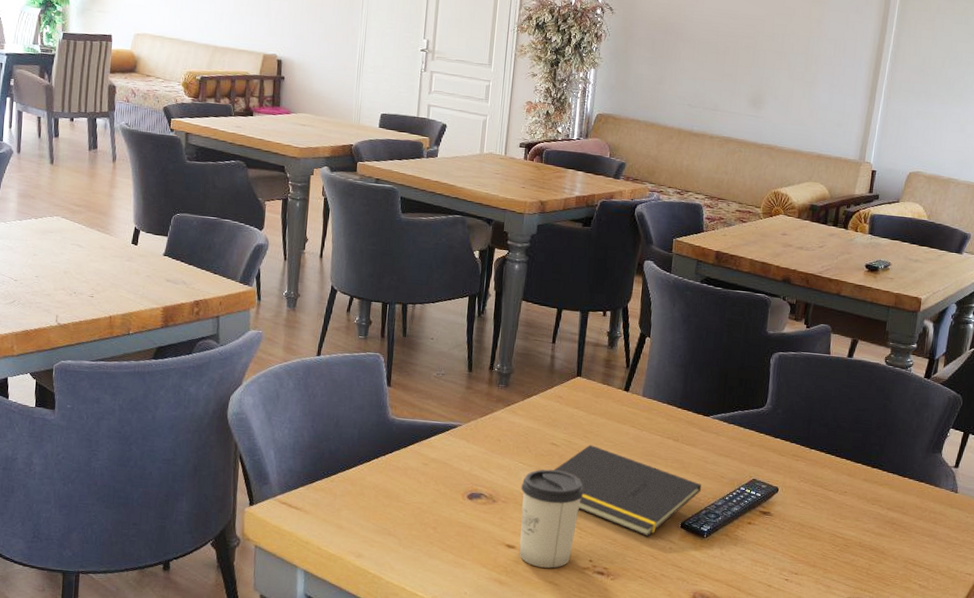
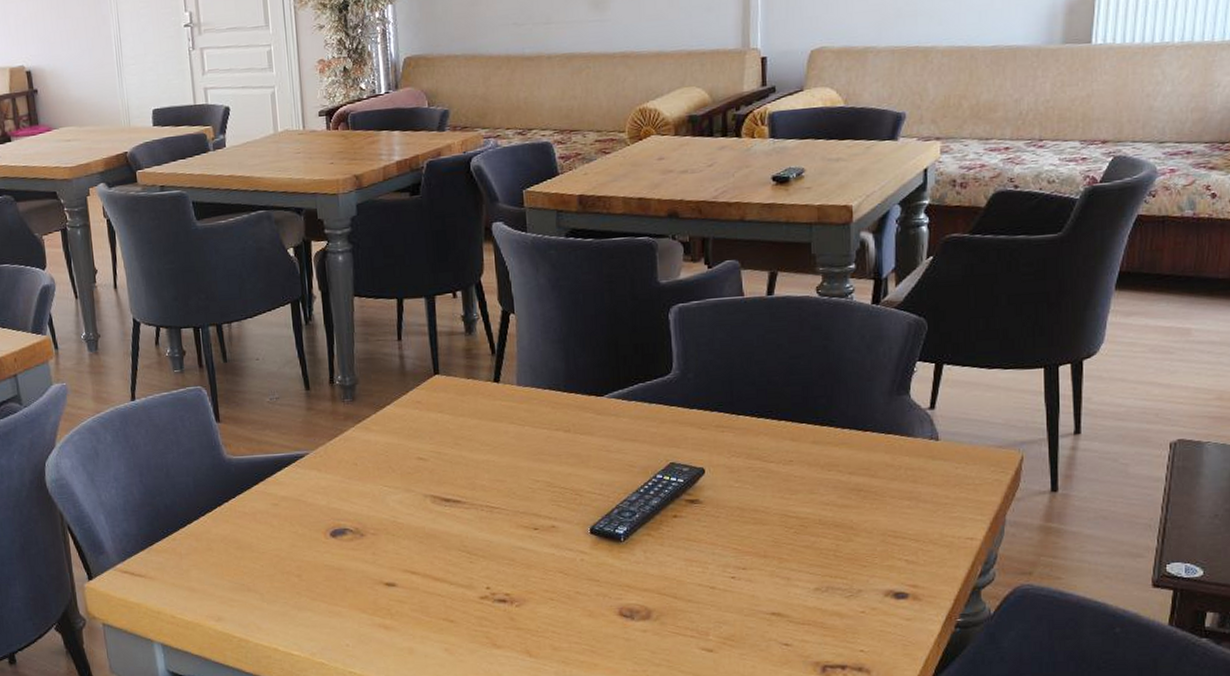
cup: present [519,469,584,568] -> none [390,488,466,604]
notepad: present [553,445,701,536] -> none [425,452,608,550]

